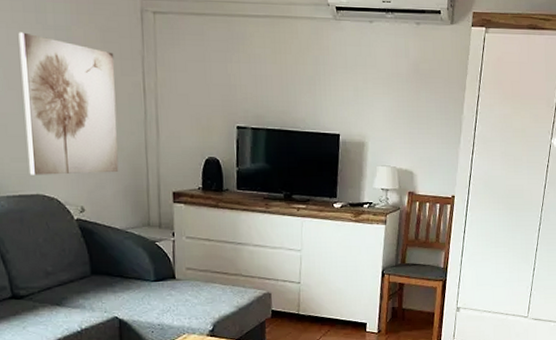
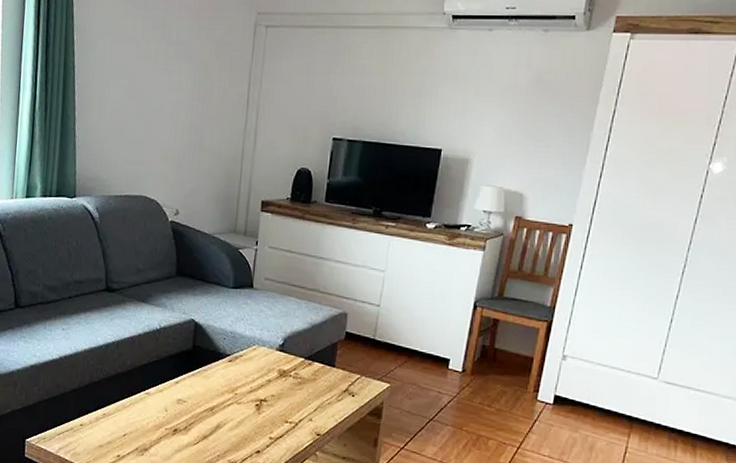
wall art: present [18,32,119,175] -> none [136,47,225,179]

